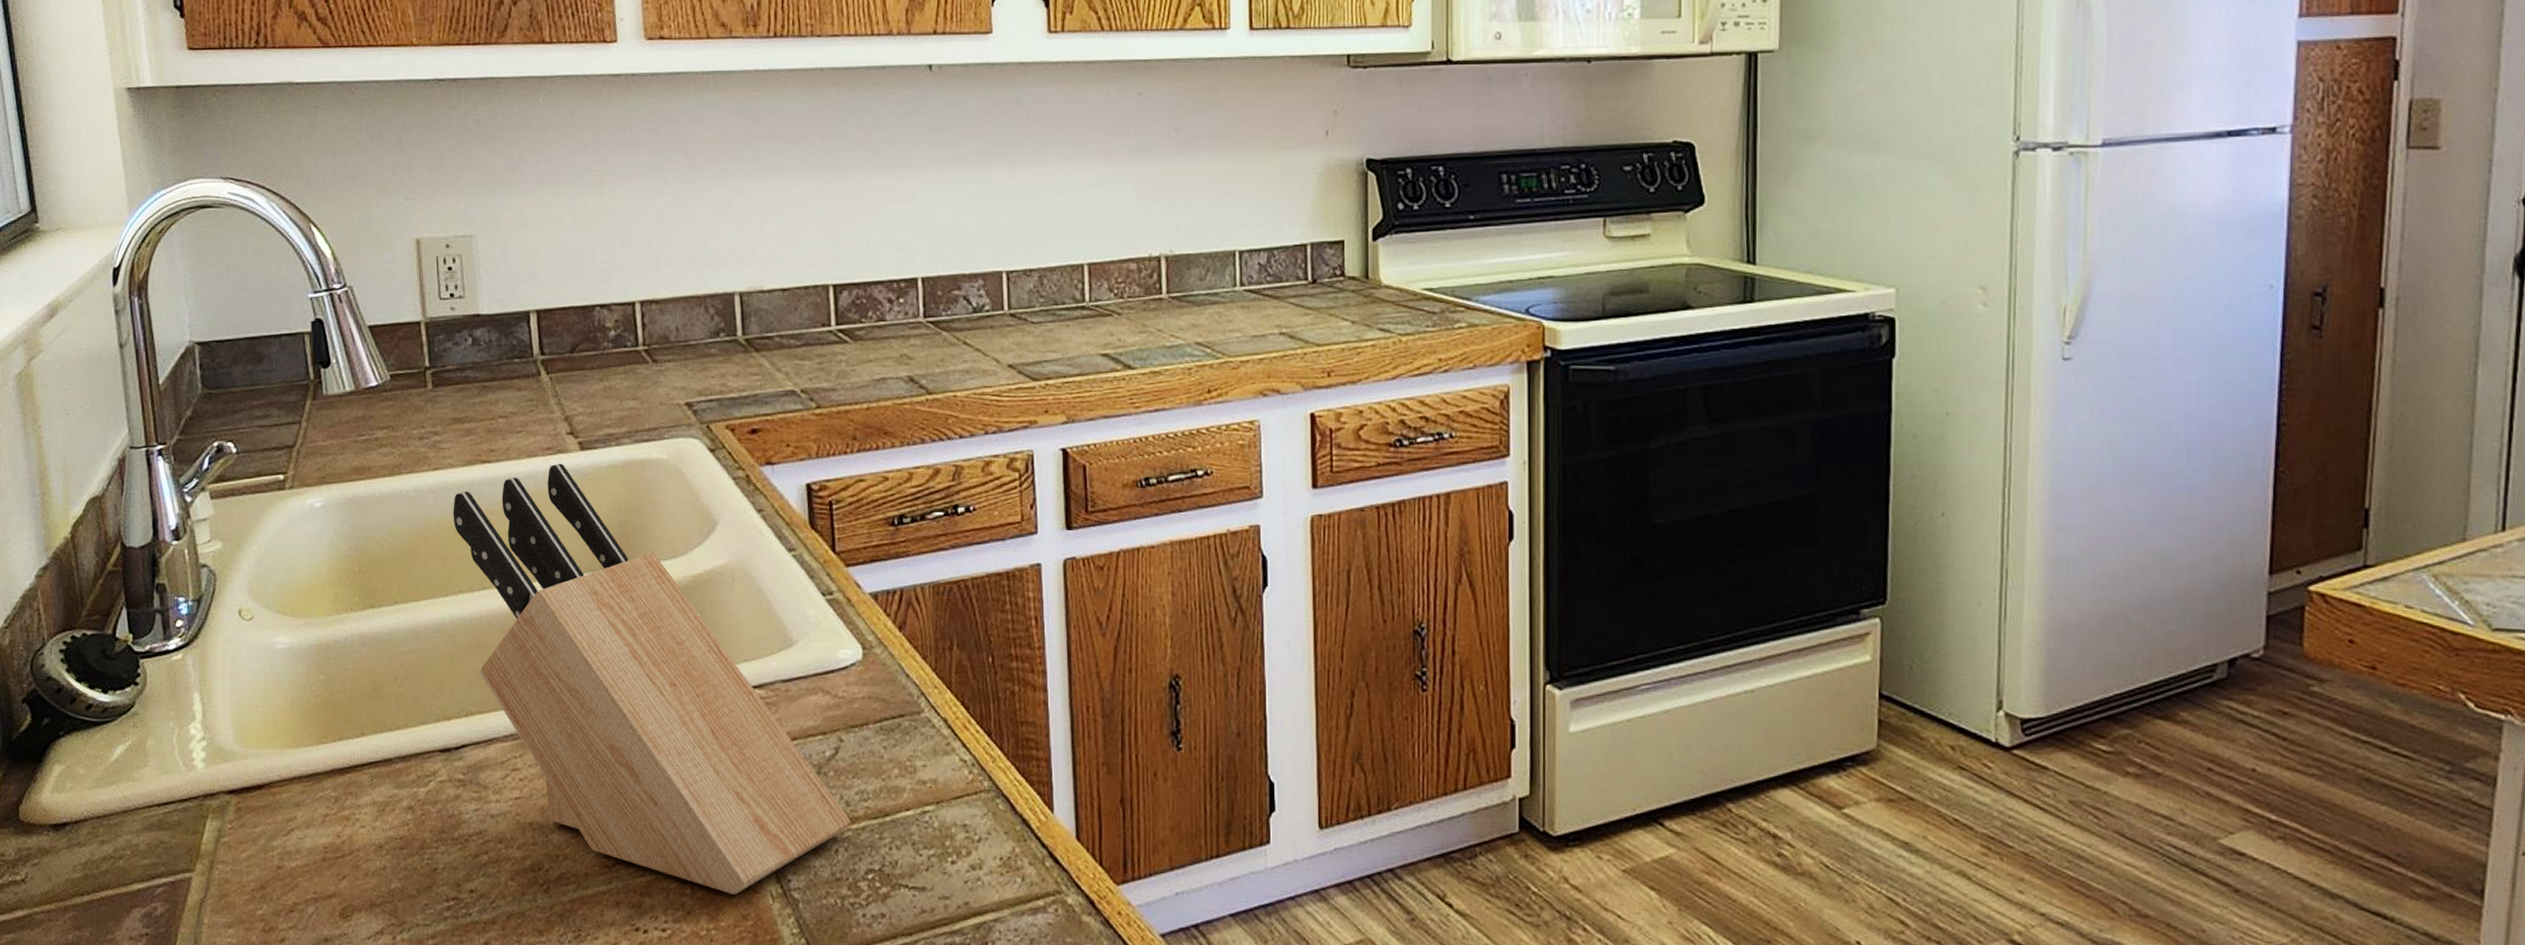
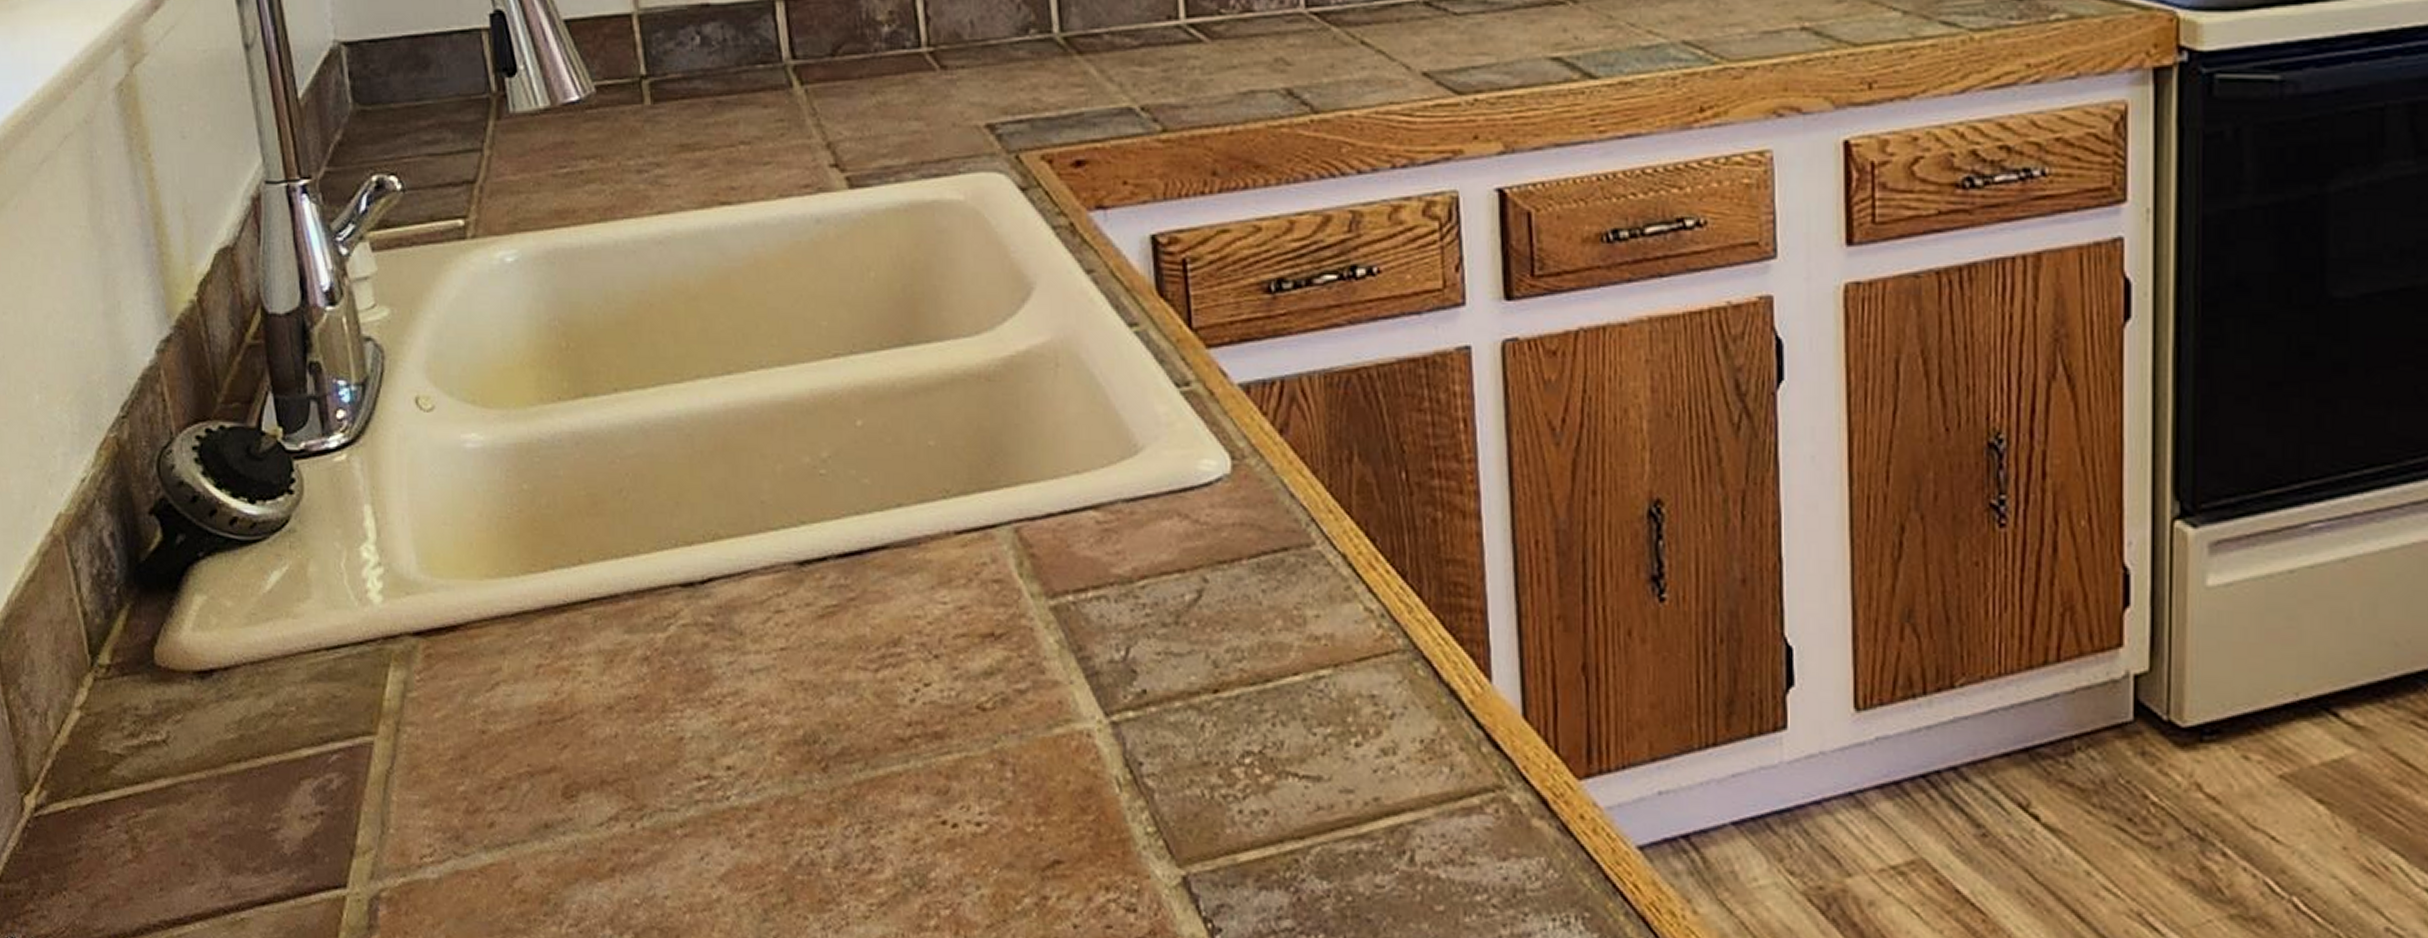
knife block: present [453,463,851,895] -> none [684,206,1221,781]

